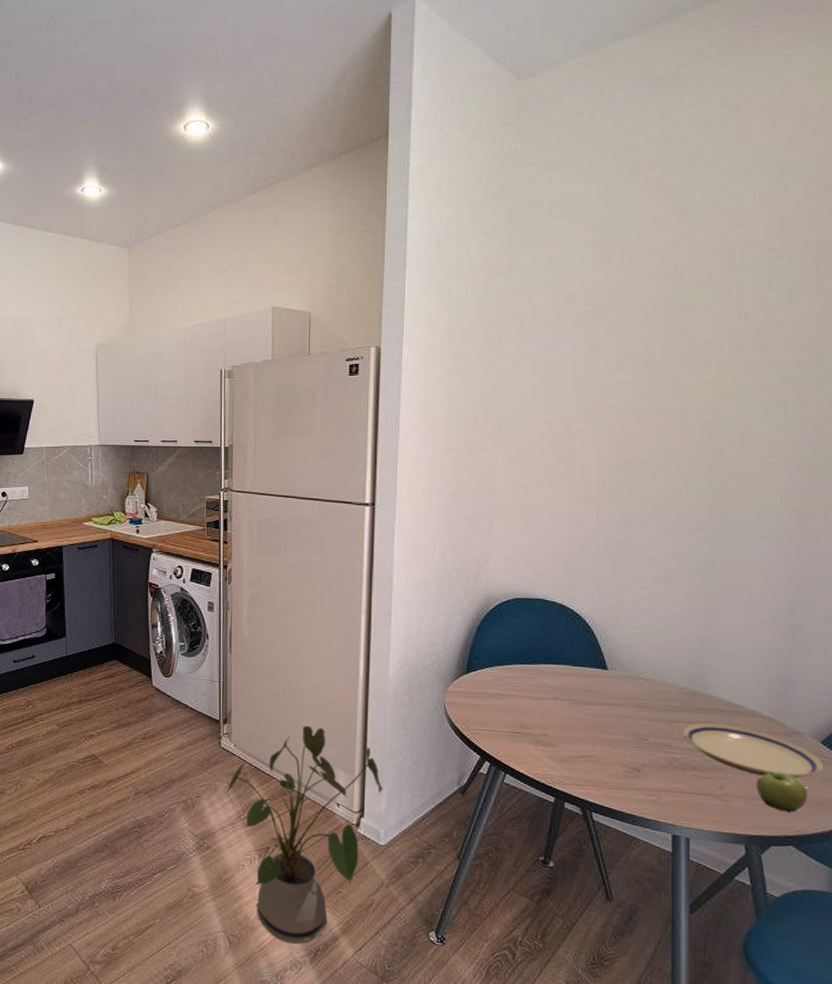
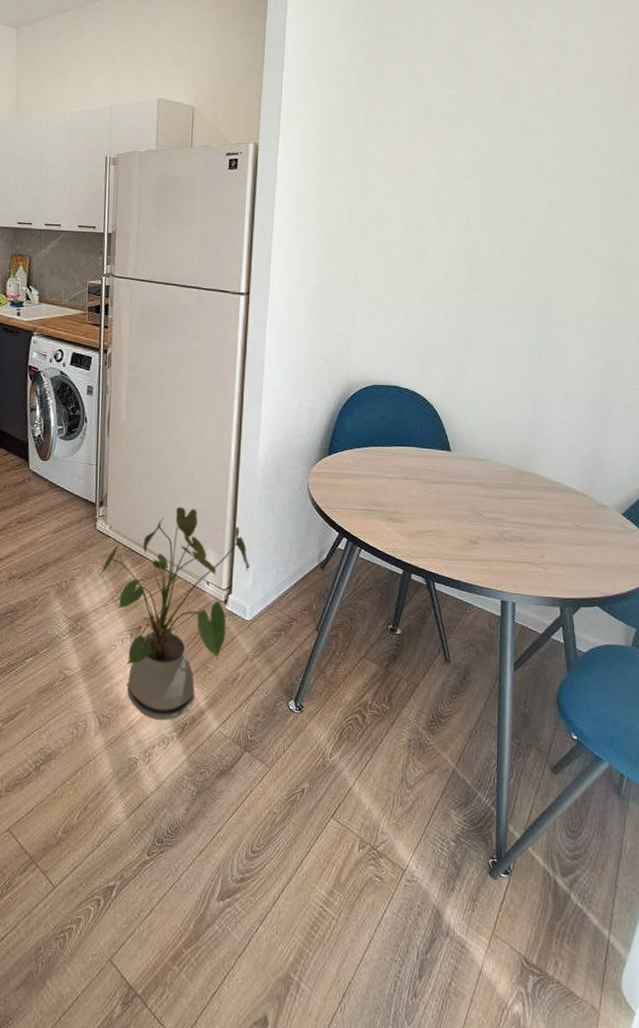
plate: present [684,722,824,778] -> none [513,498,624,547]
fruit: present [756,772,808,813] -> none [570,541,611,577]

